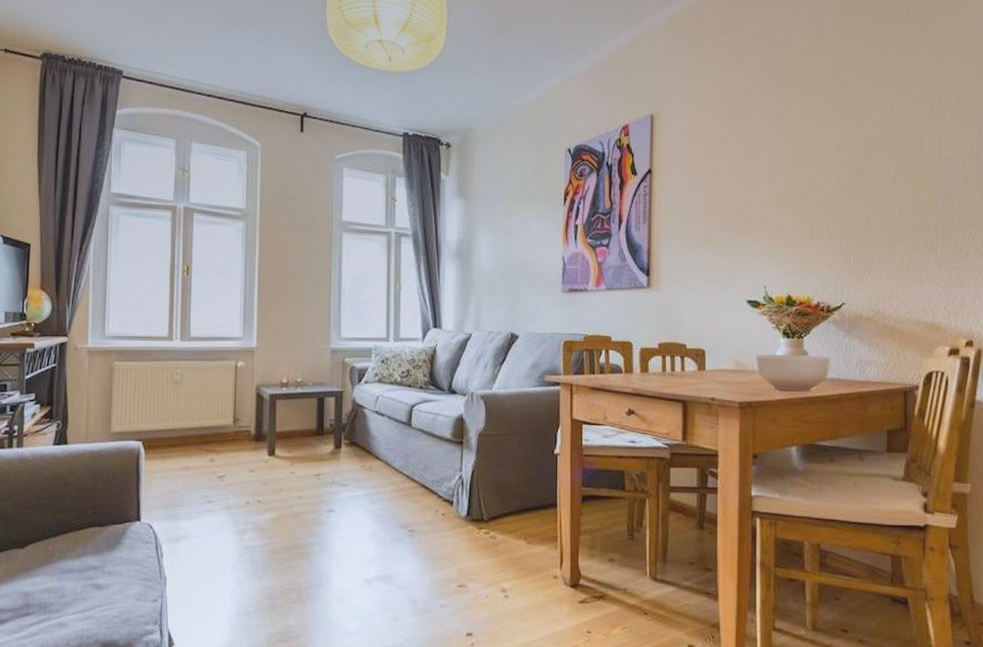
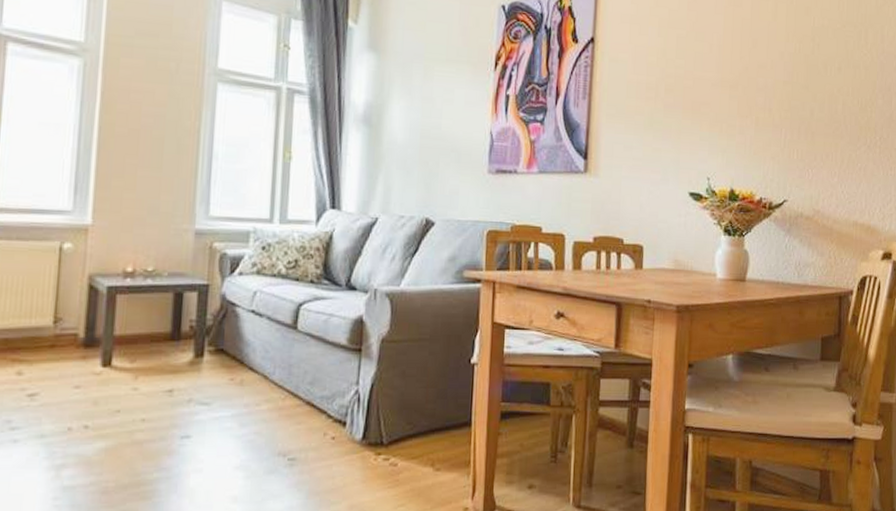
bowl: present [755,354,831,392] -> none [695,253,771,295]

